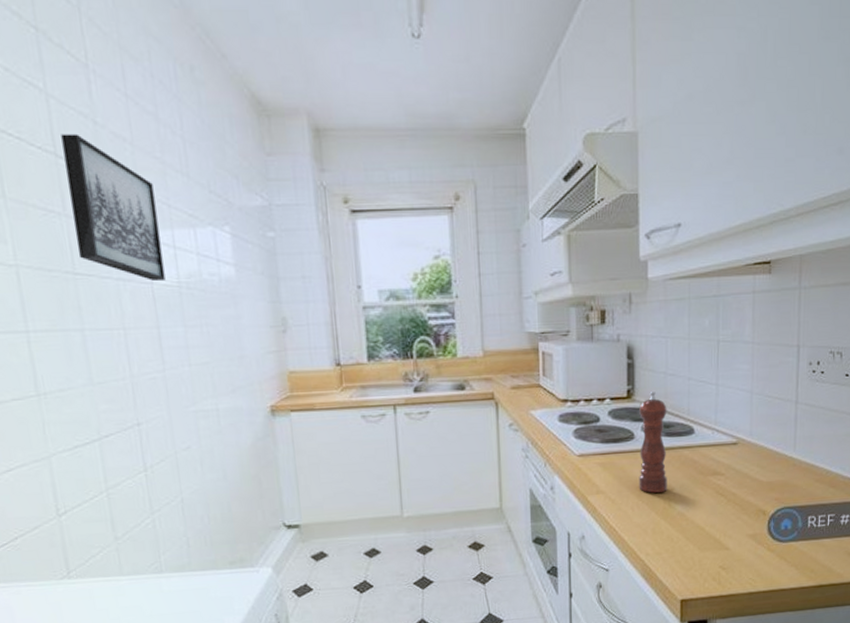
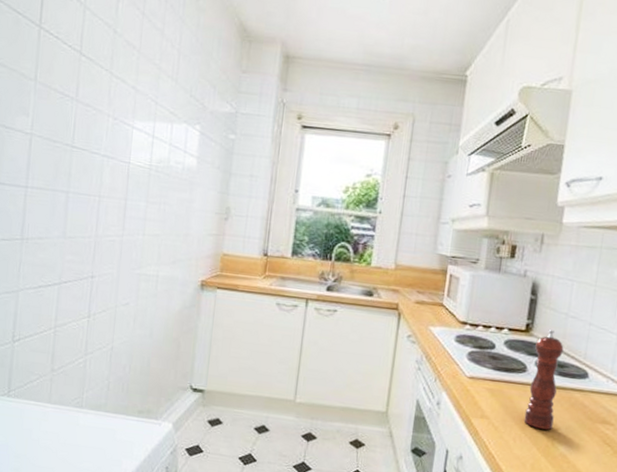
wall art: present [61,134,166,282] -> none [80,37,148,163]

